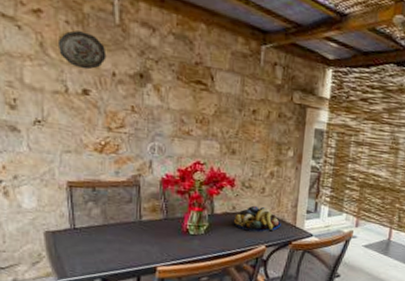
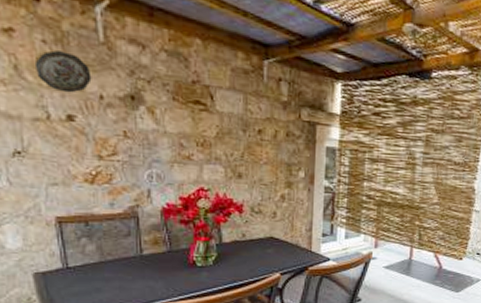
fruit bowl: present [233,205,281,233] -> none [244,231,296,260]

